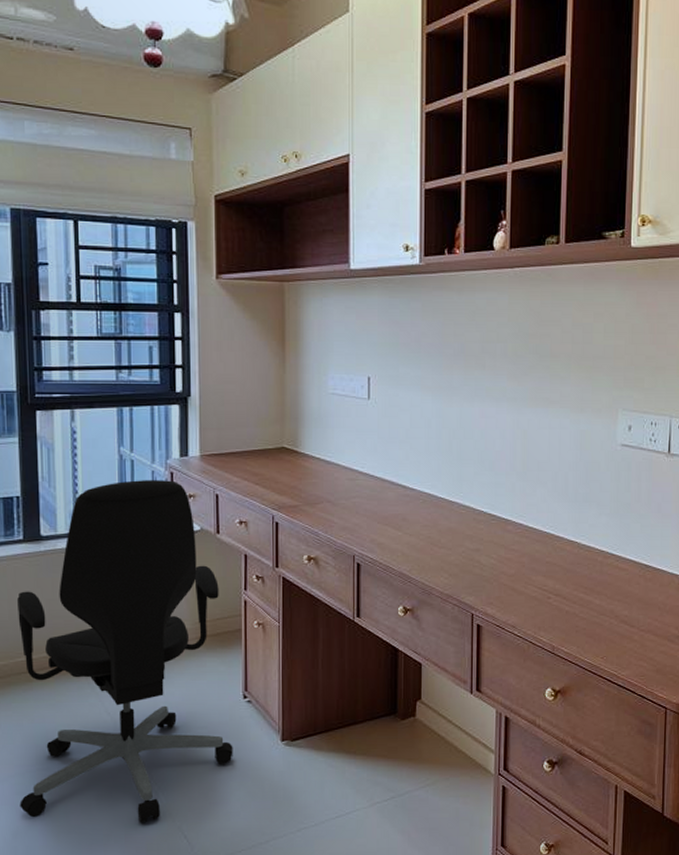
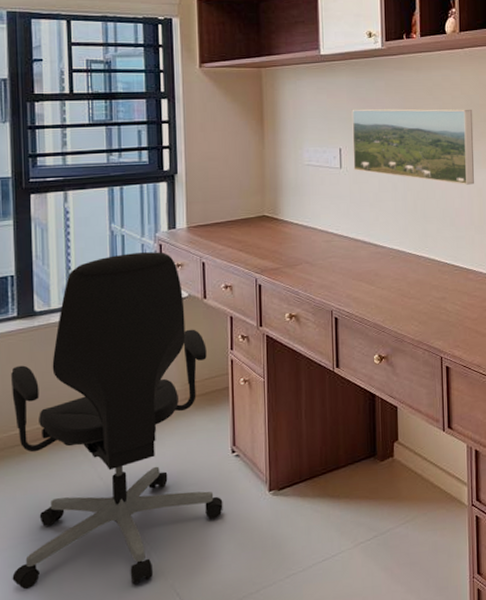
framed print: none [383,333,521,425] -> present [352,108,474,185]

